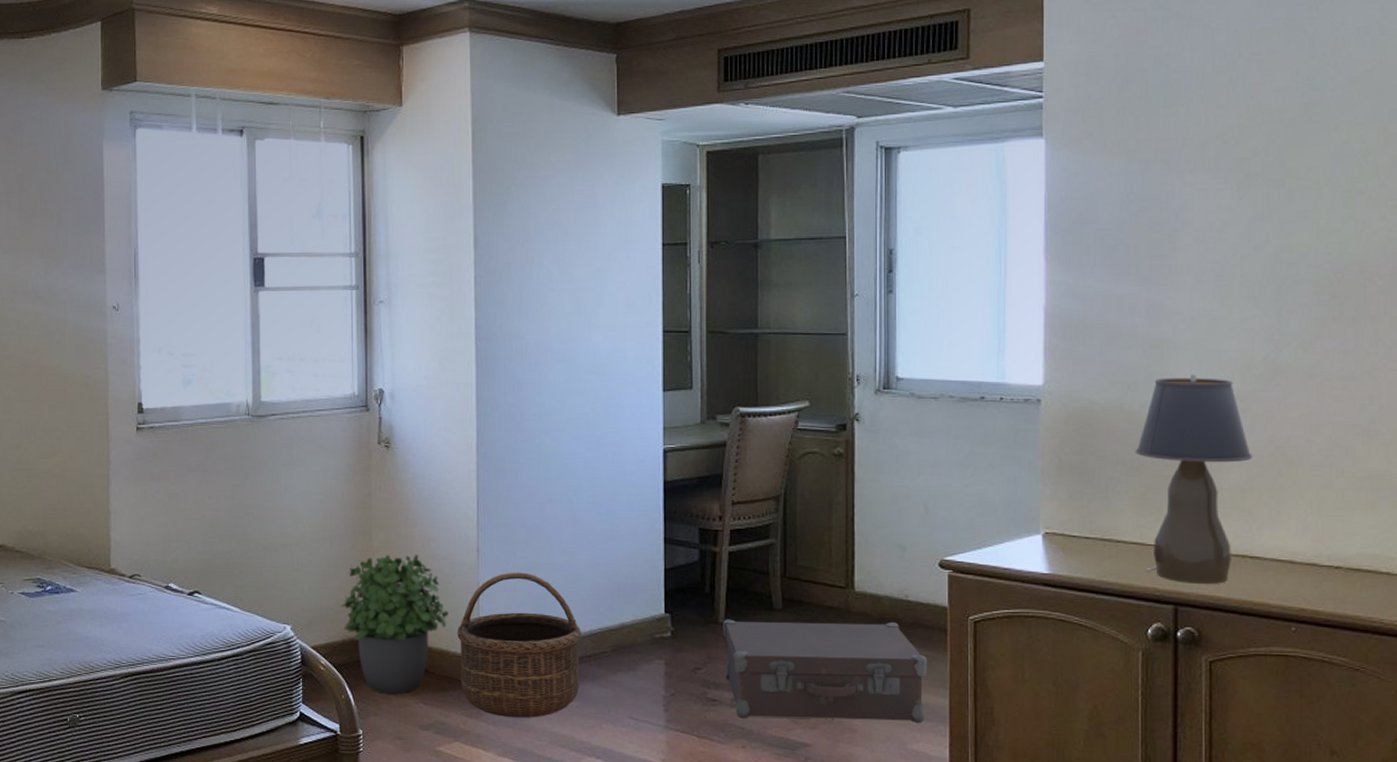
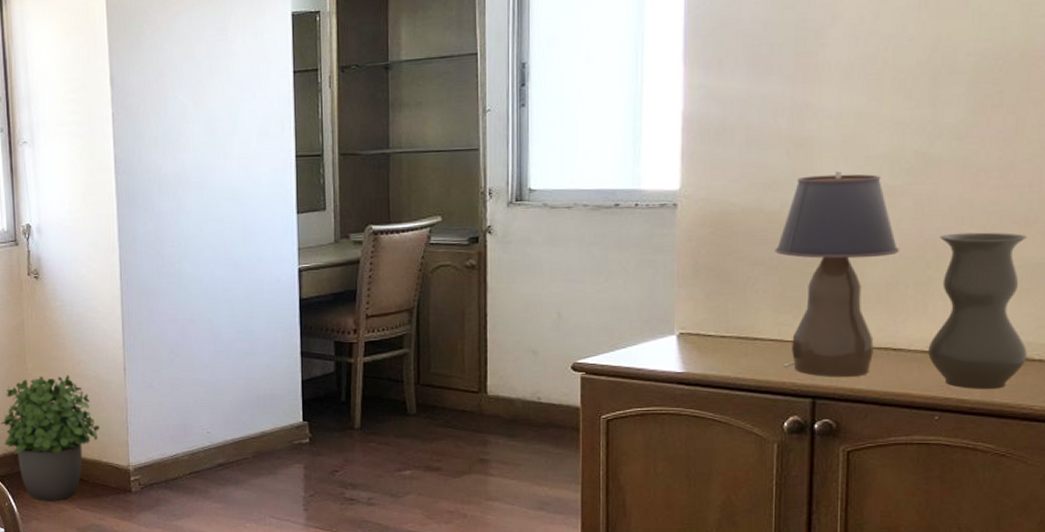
basket: present [457,572,582,718] -> none [108,388,225,520]
suitcase: present [723,619,928,724] -> none [359,423,560,517]
vase: none [1283,442,1375,601] -> present [928,232,1027,389]

